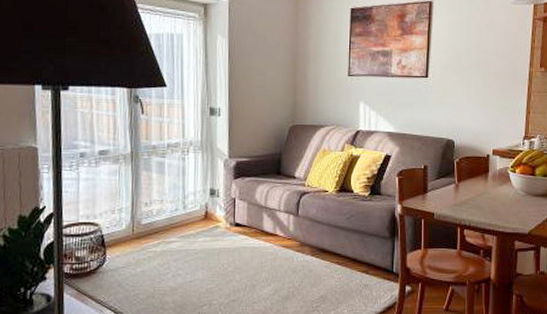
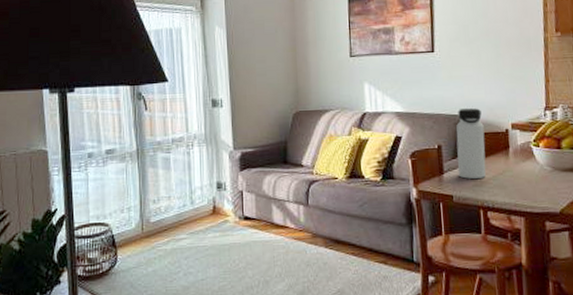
water bottle: none [440,133,468,198] -> present [456,108,486,179]

